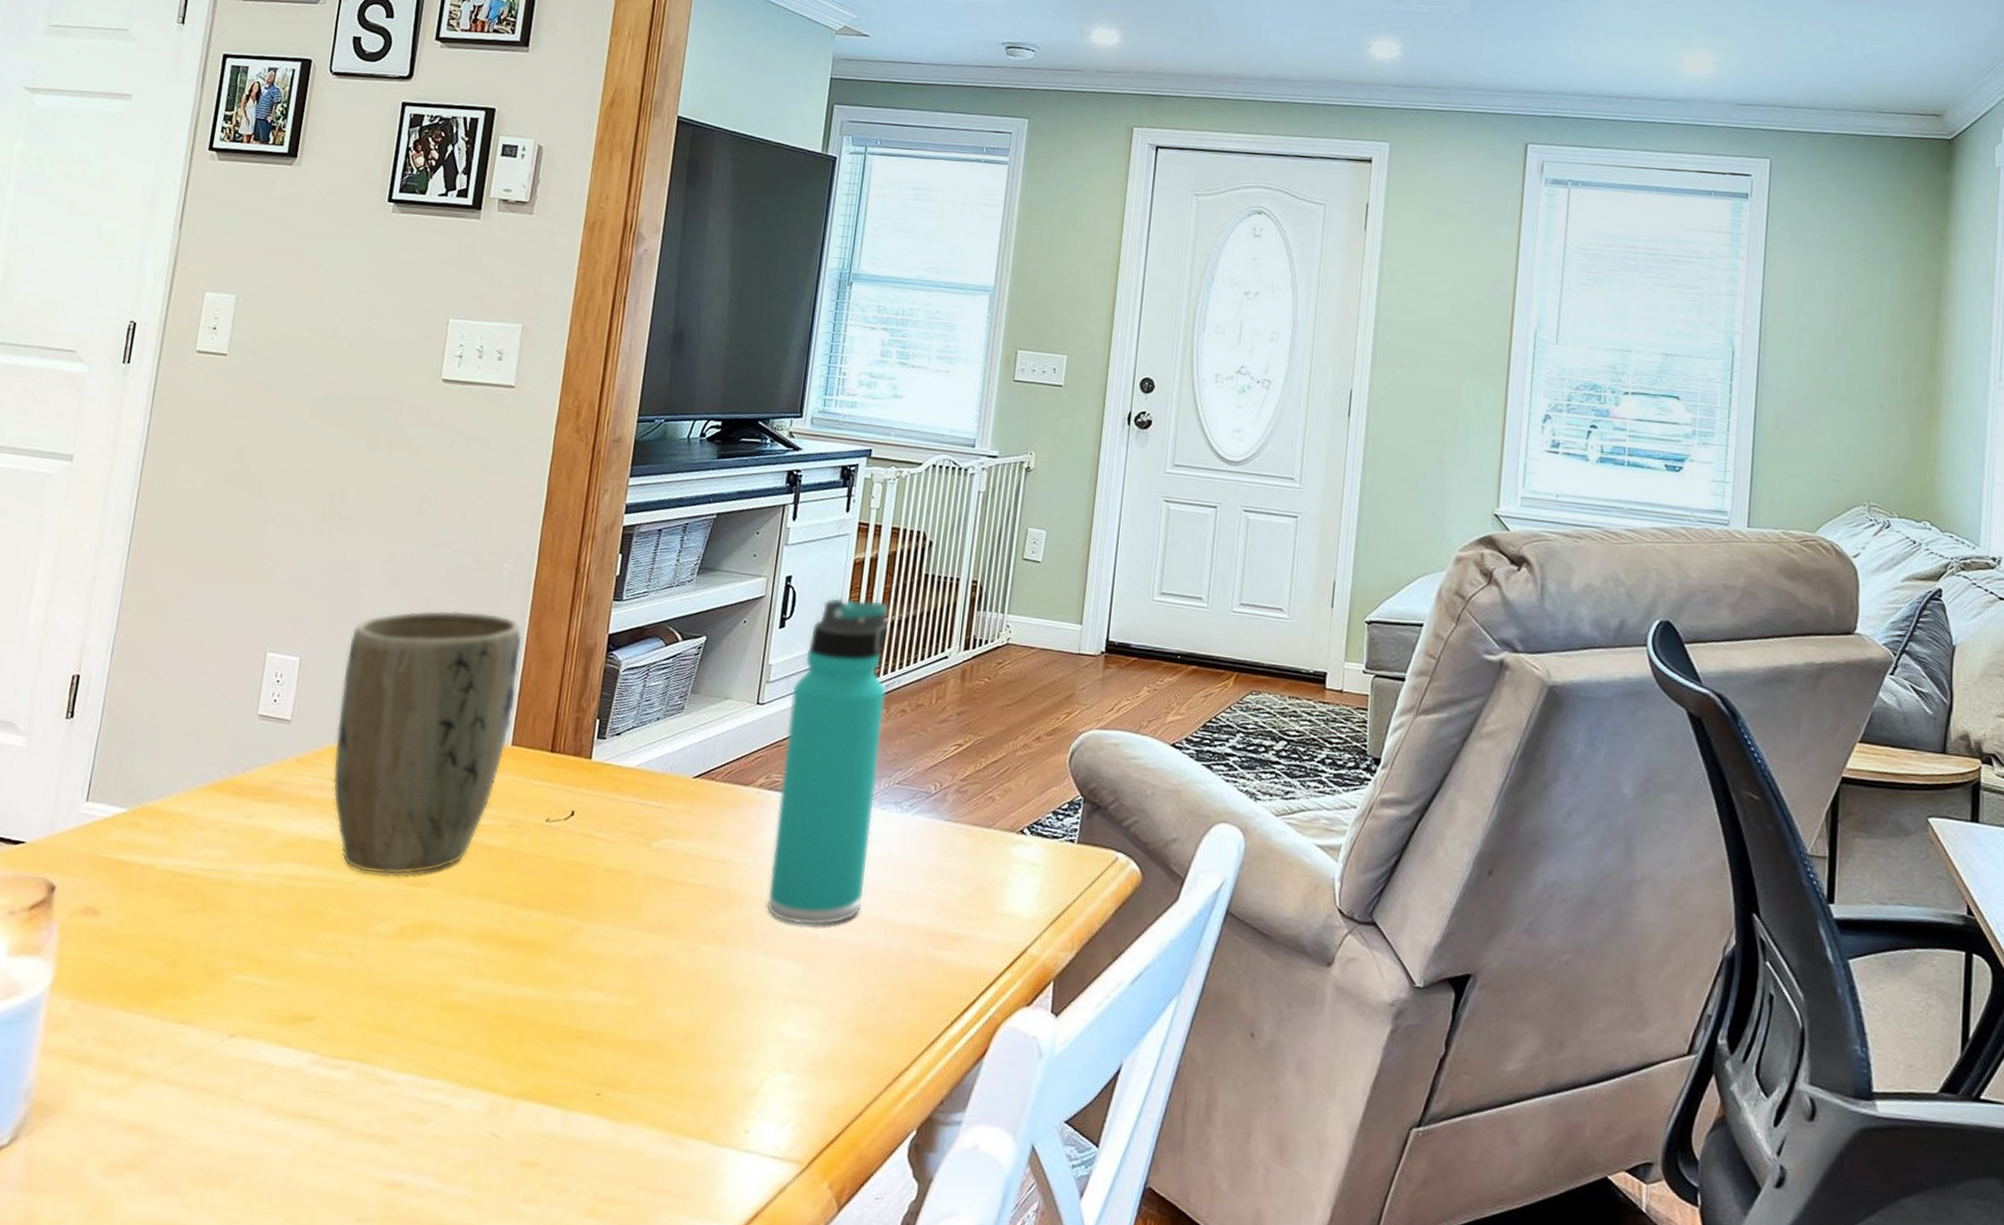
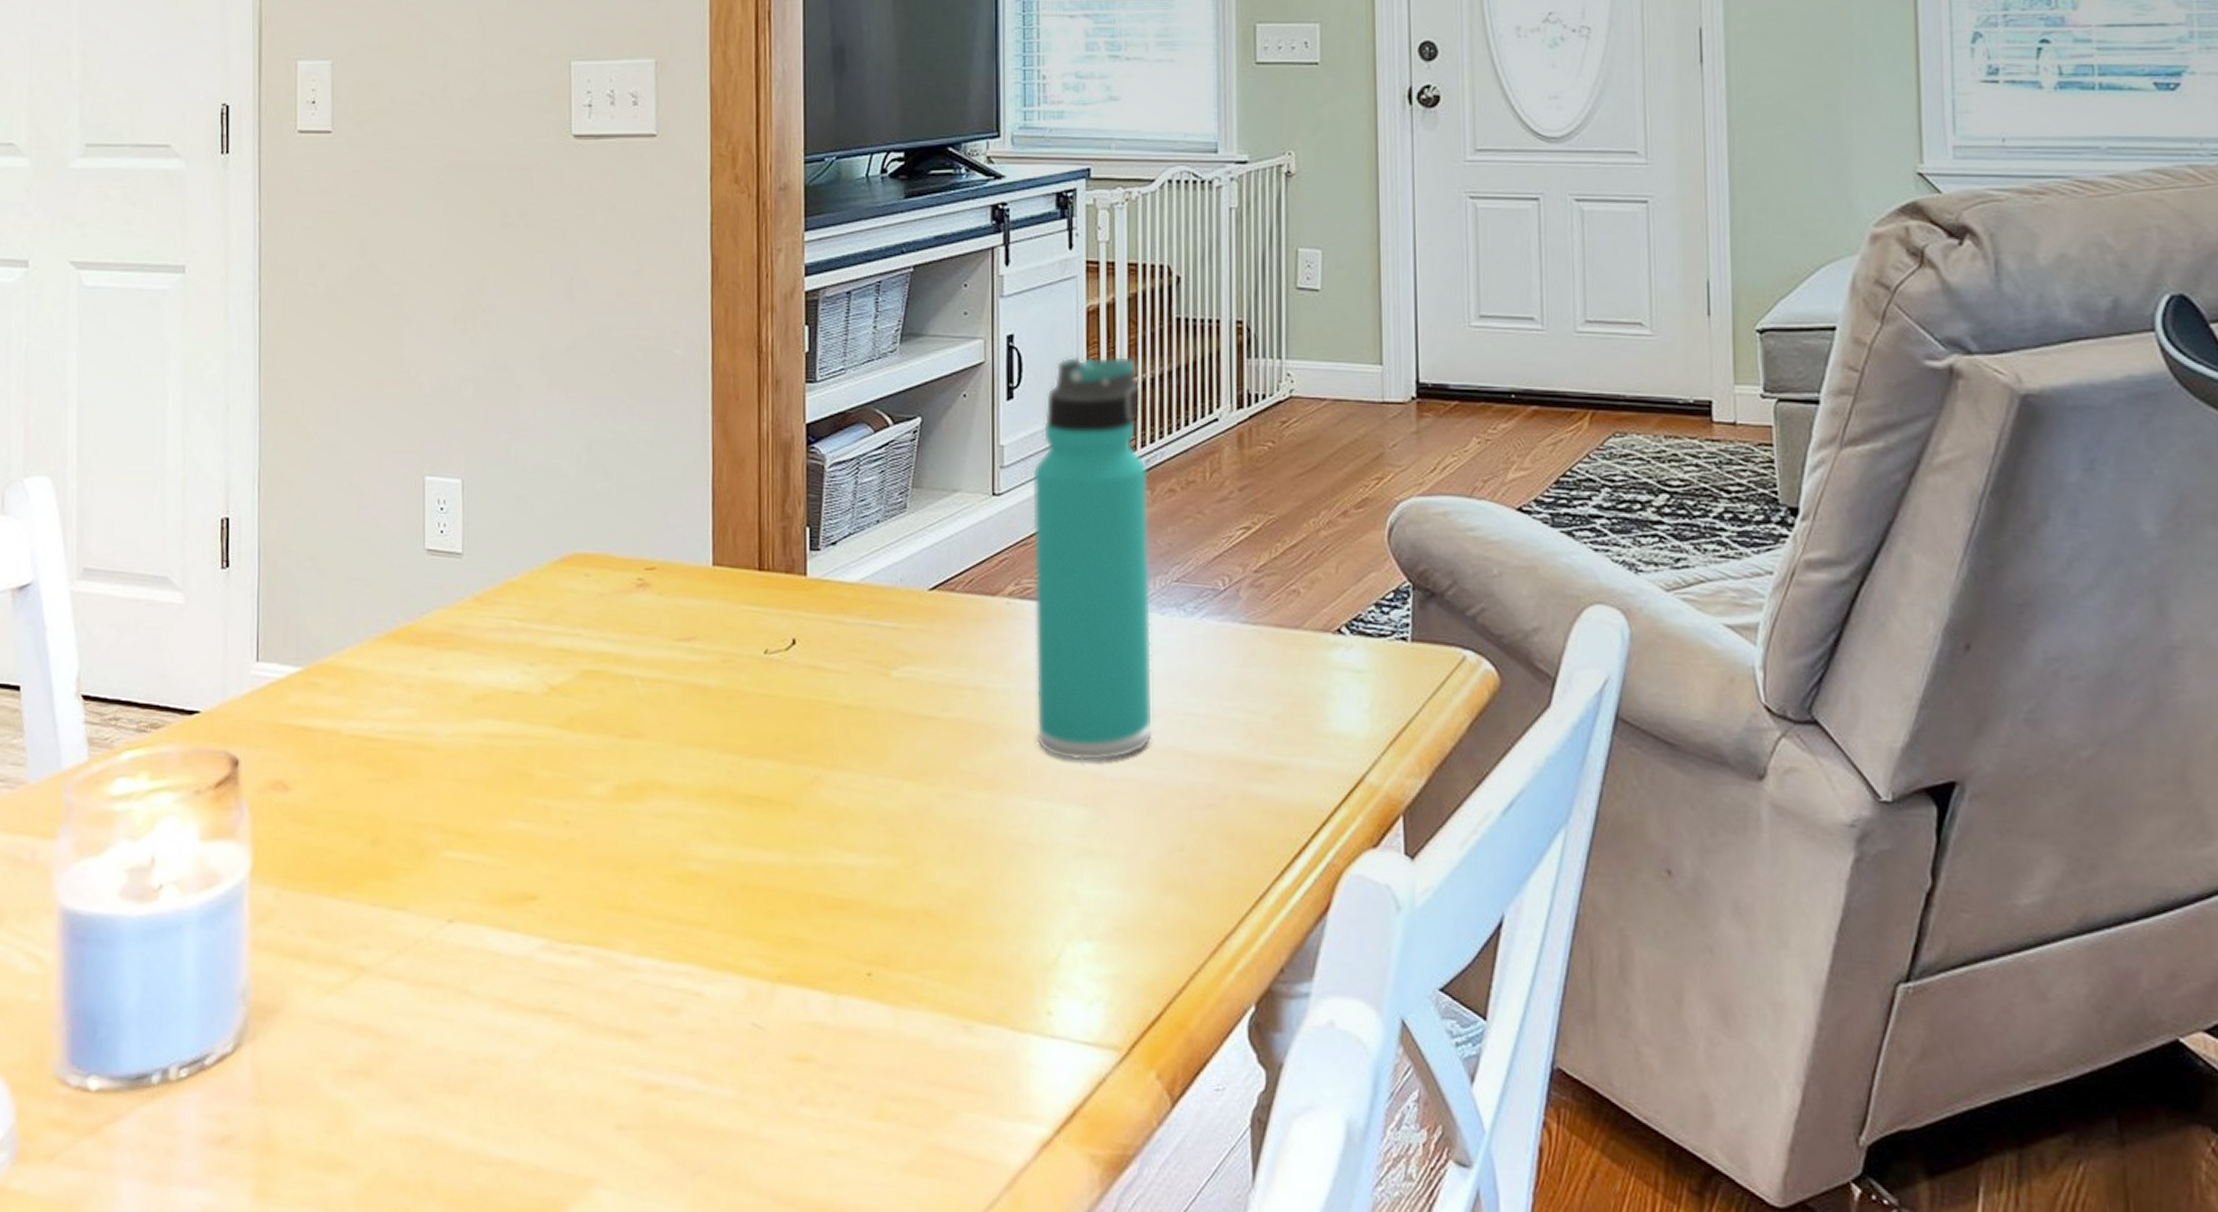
plant pot: present [332,610,523,876] -> none [513,409,710,727]

